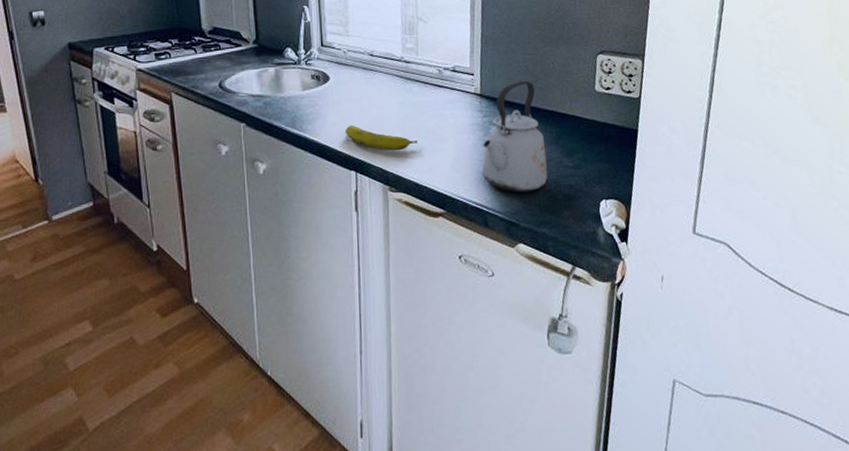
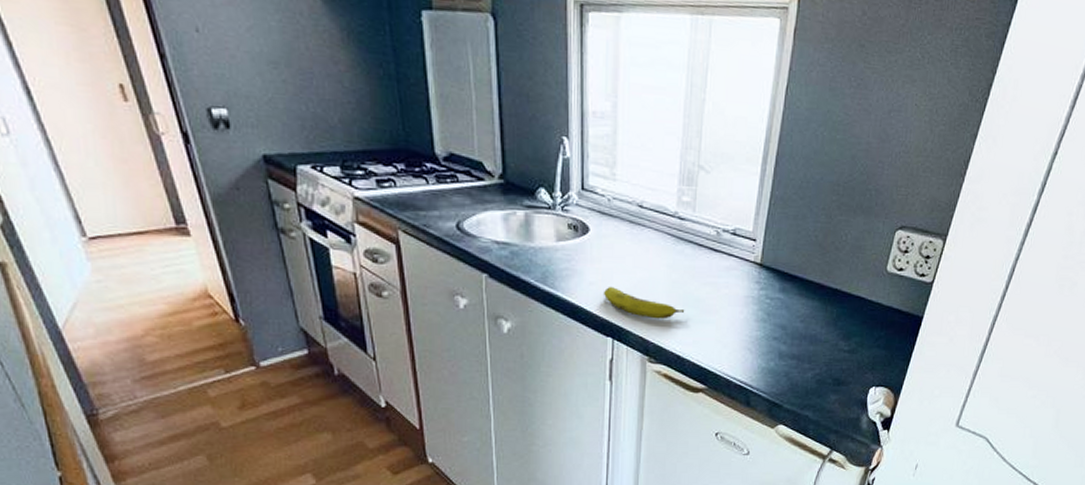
kettle: present [481,80,548,193] -> none [750,252,823,374]

